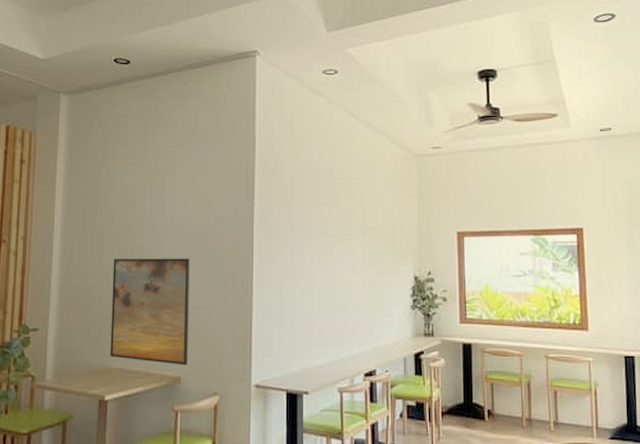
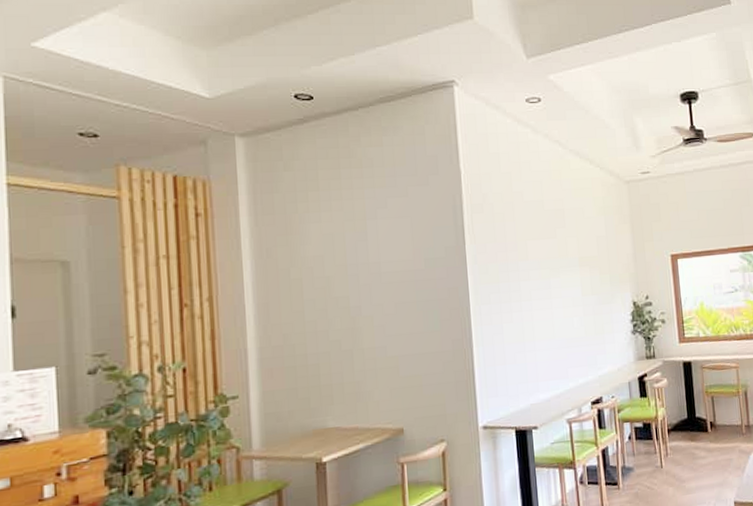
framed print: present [110,258,190,365] -> none [316,305,410,417]

